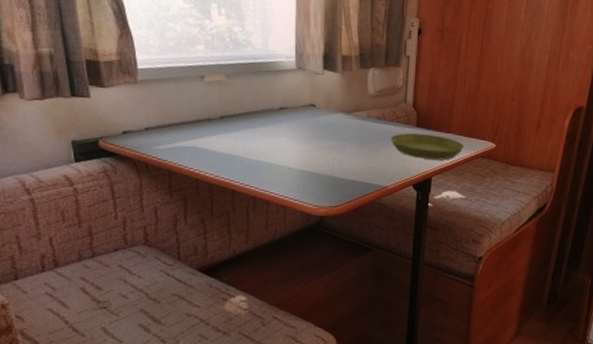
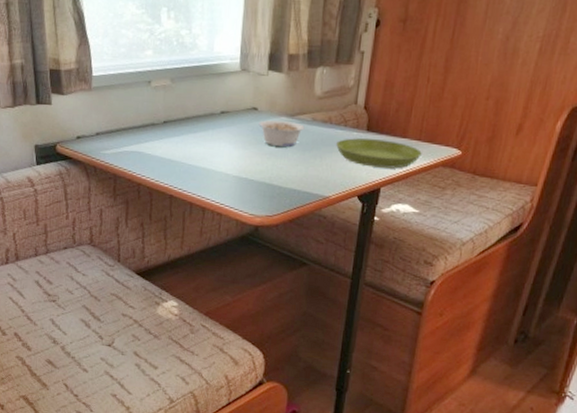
legume: none [317,116,361,141] -> present [258,120,305,147]

